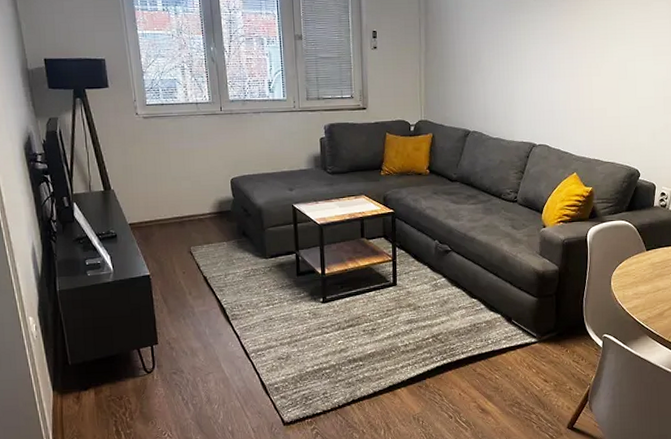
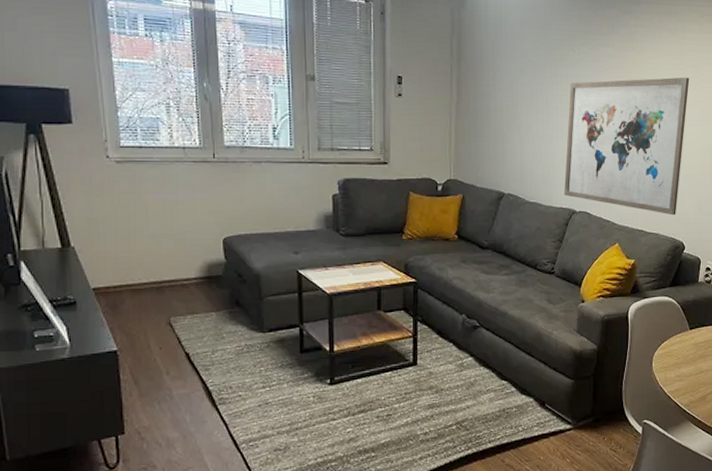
wall art: none [524,15,642,145] -> present [563,77,690,216]

